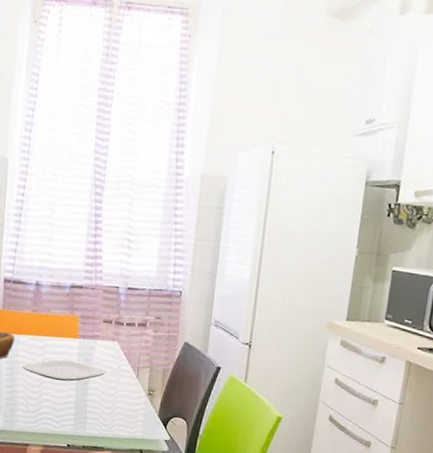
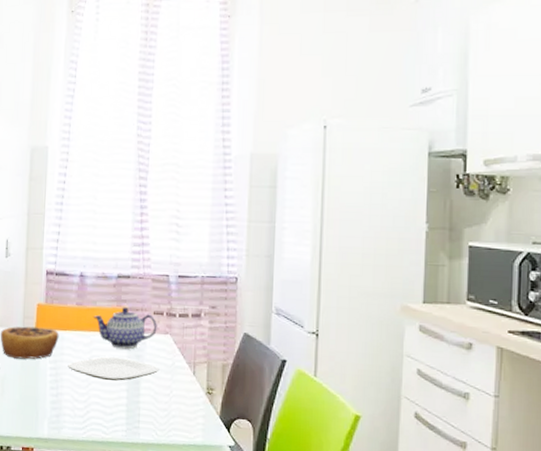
teapot: none [48,315,106,354] -> present [94,307,157,350]

